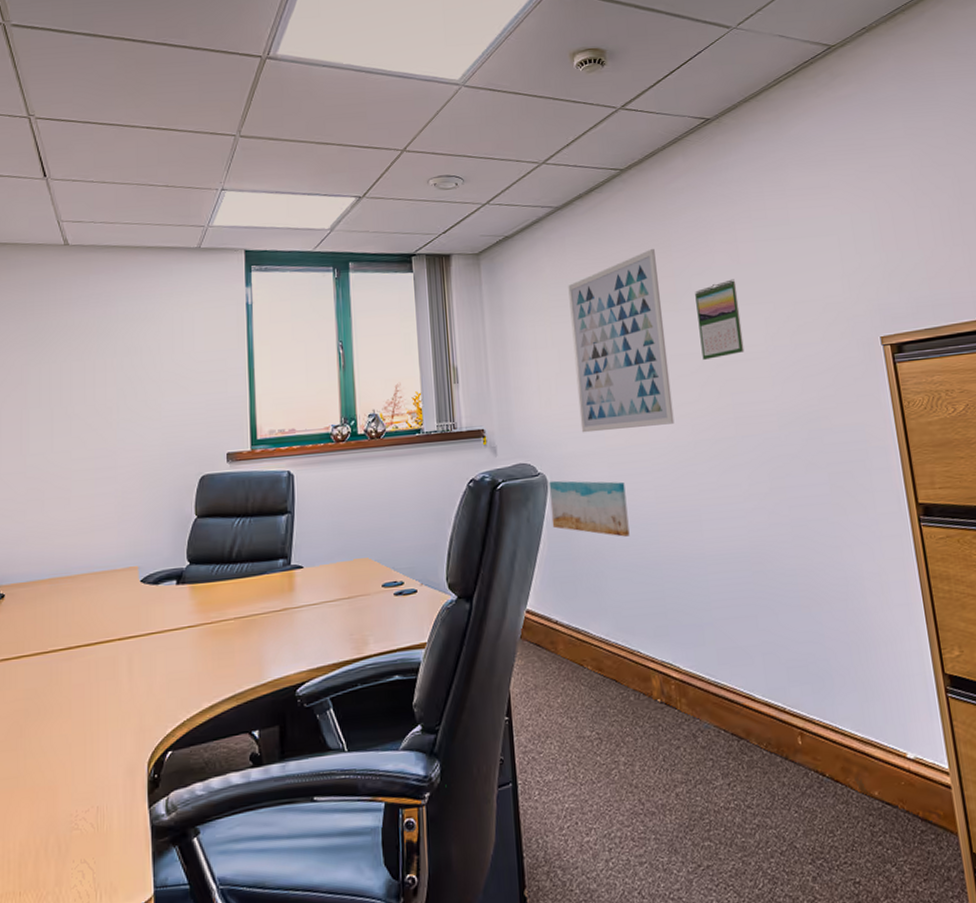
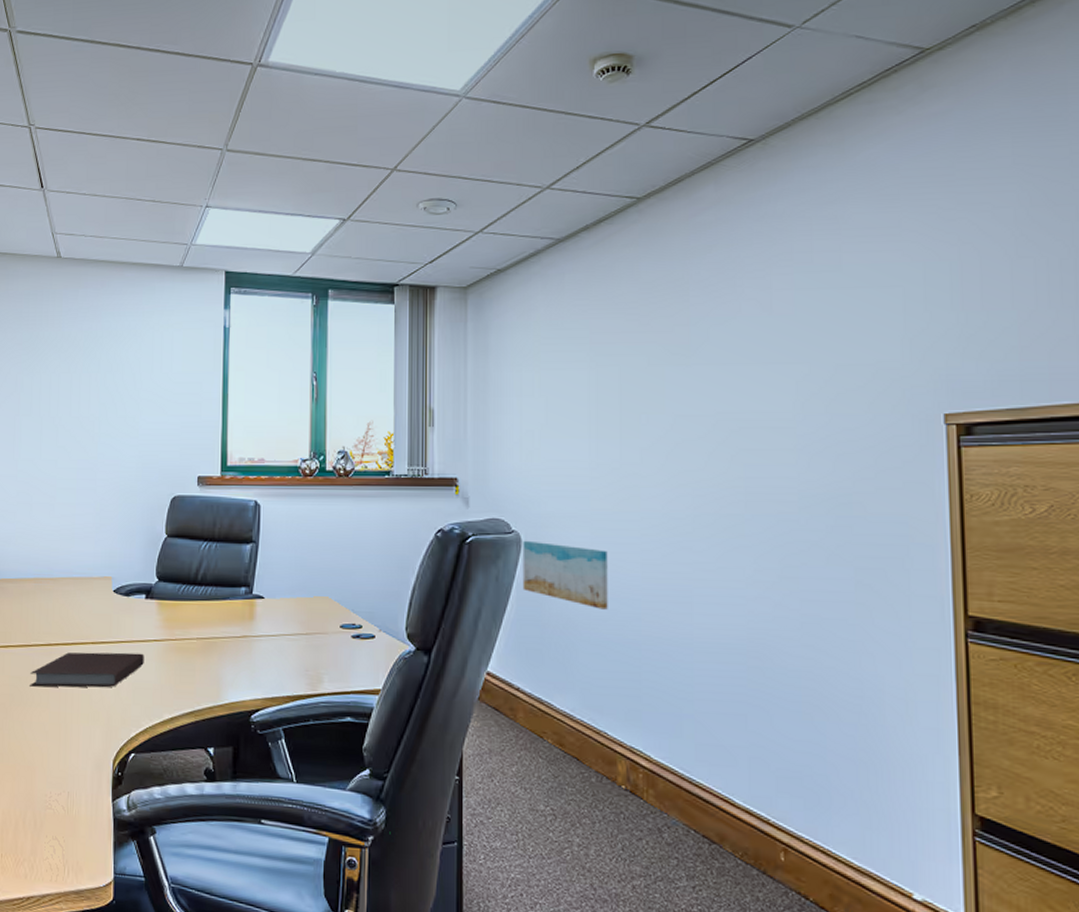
notebook: none [48,642,178,697] -> present [30,652,144,688]
wall art: present [568,248,675,433] -> none [563,291,672,493]
calendar: present [695,279,745,360] -> none [713,333,766,424]

